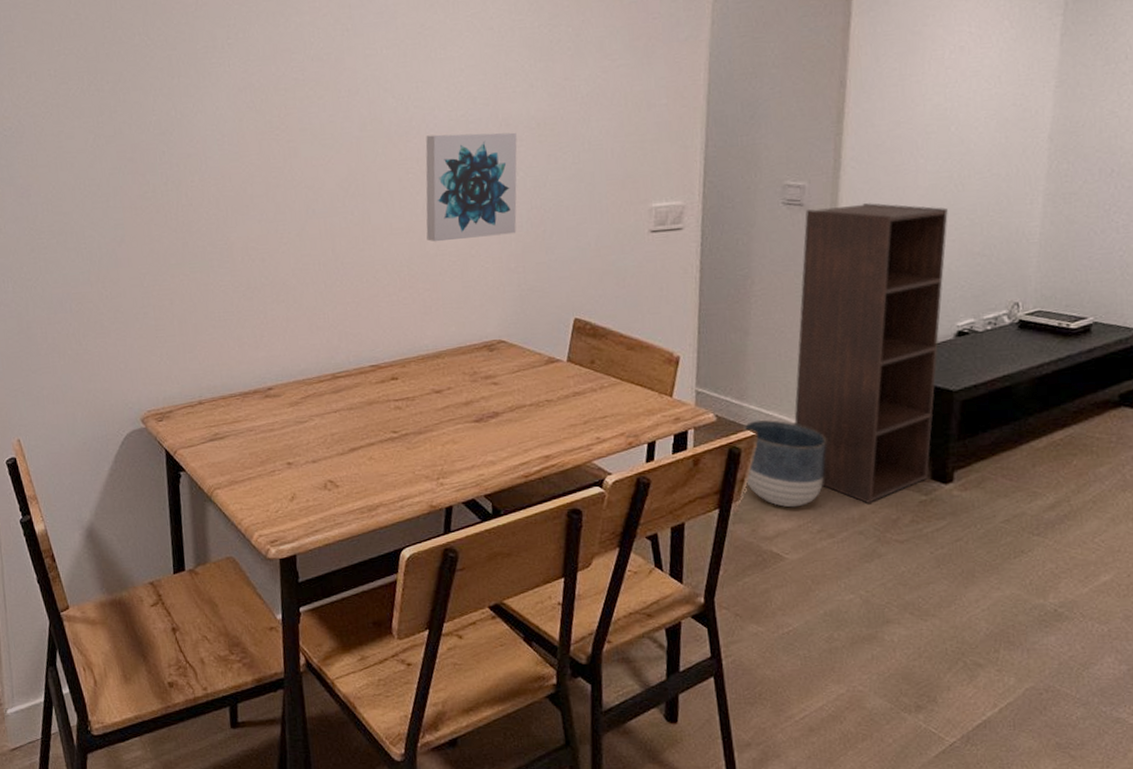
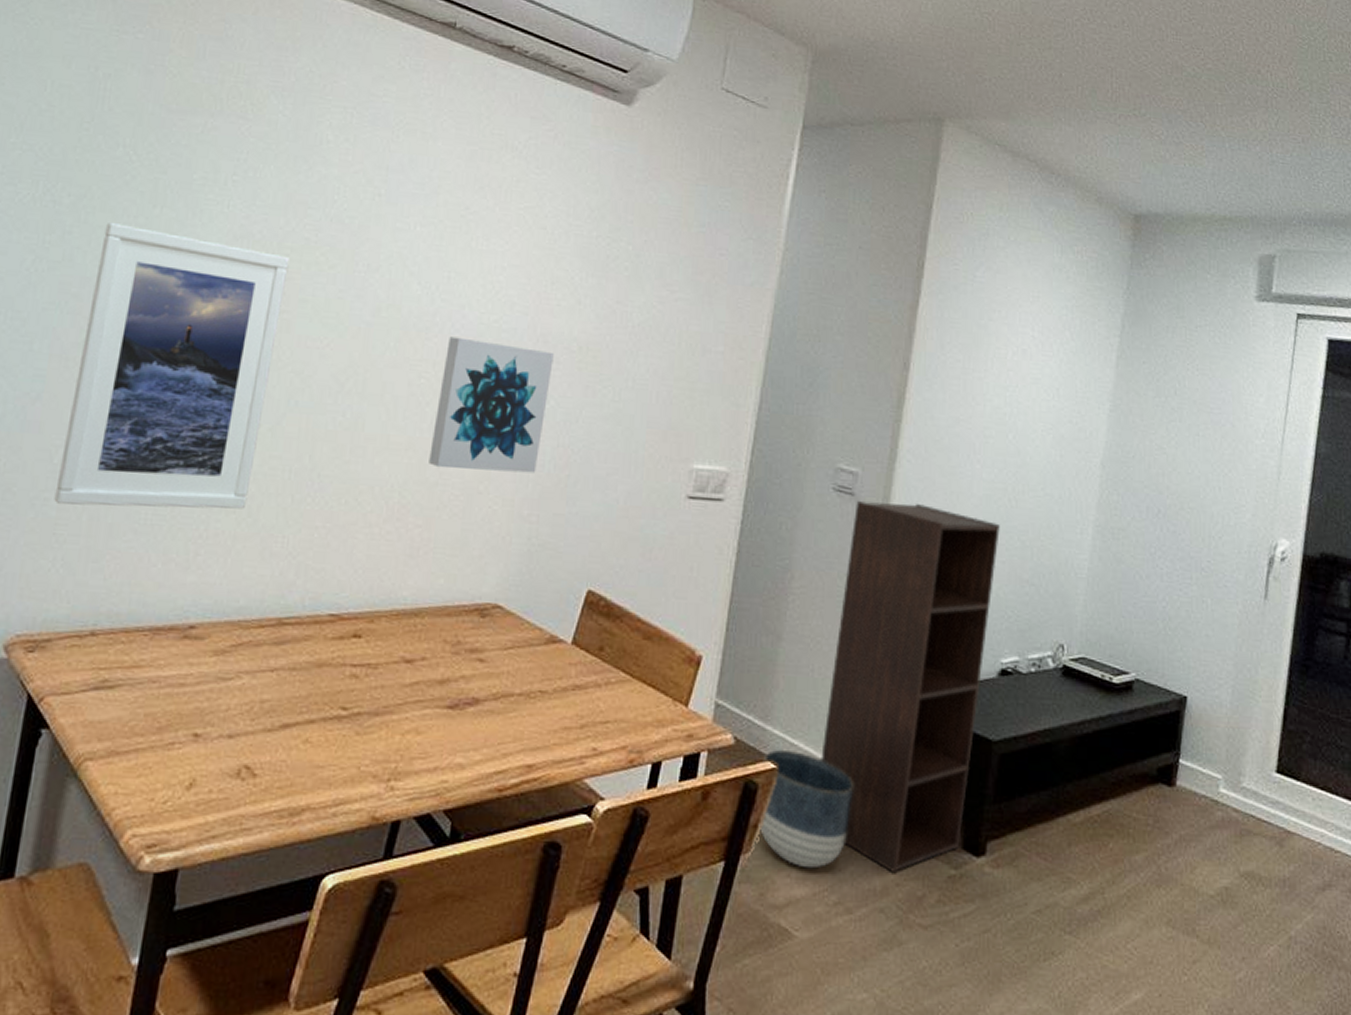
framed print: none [140,96,291,316] -> present [54,221,290,509]

